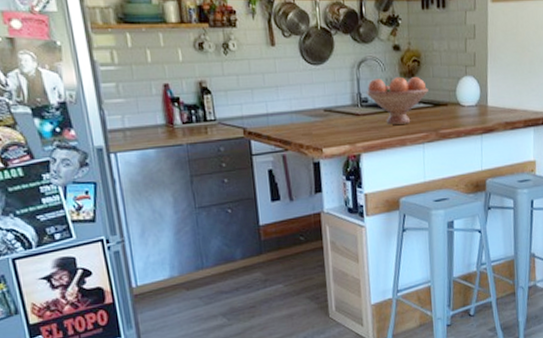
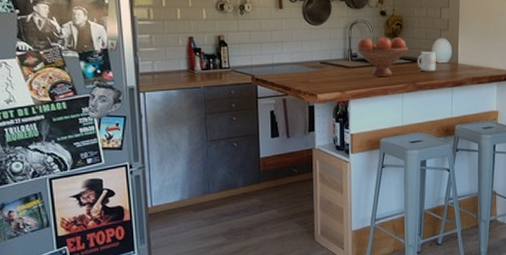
mug: none [439,92,462,117] -> present [417,52,437,72]

